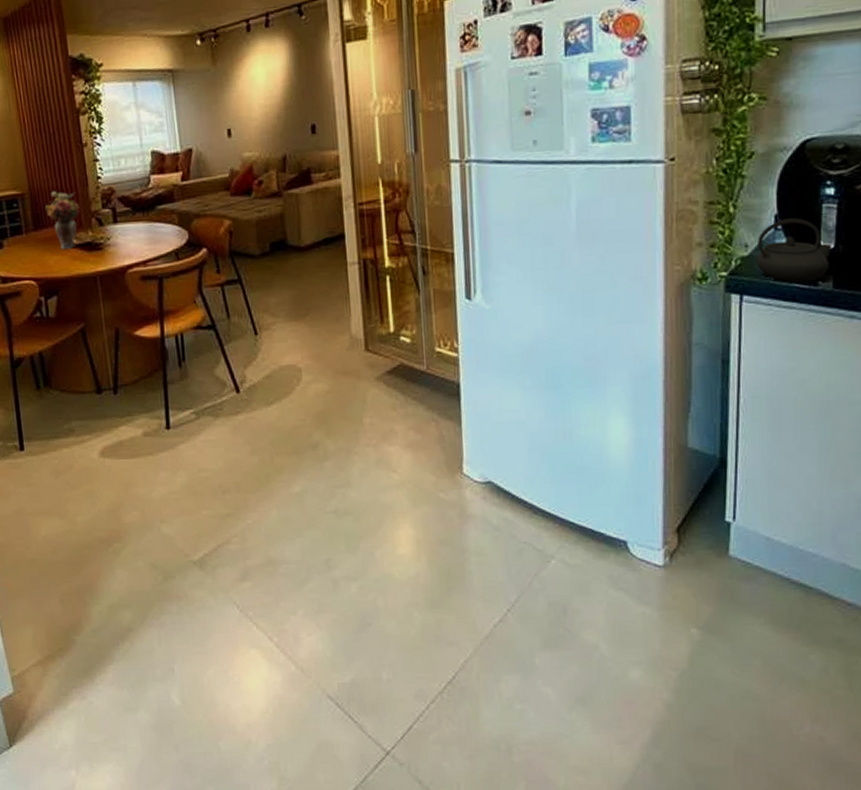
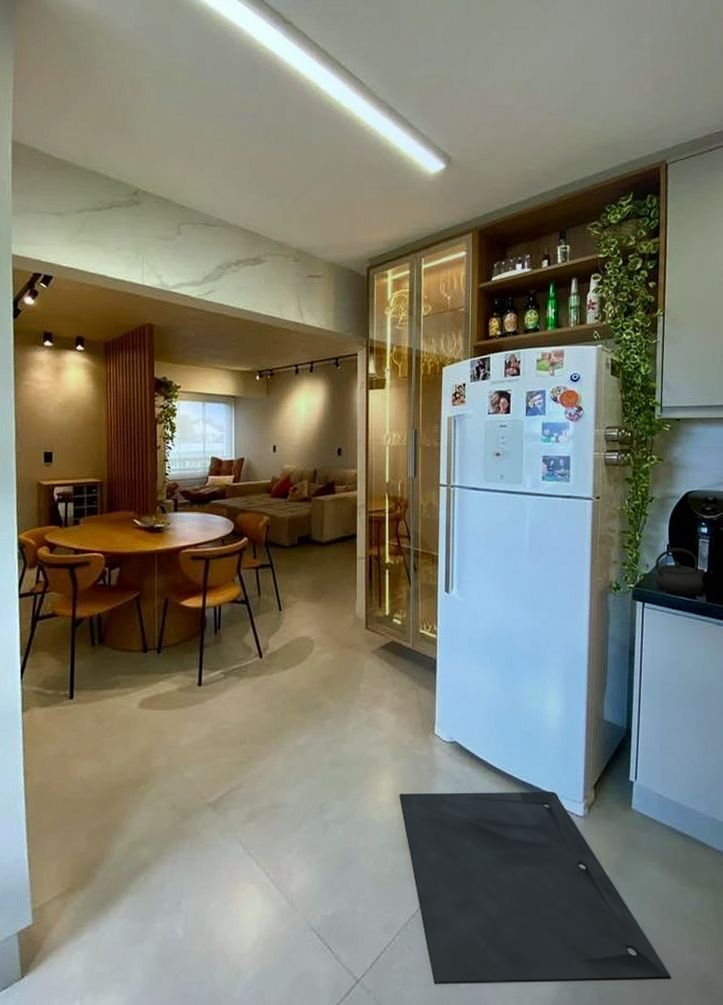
flower arrangement: present [44,191,80,249] -> none [119,481,148,529]
door mat: none [423,537,786,757] -> present [399,792,671,984]

